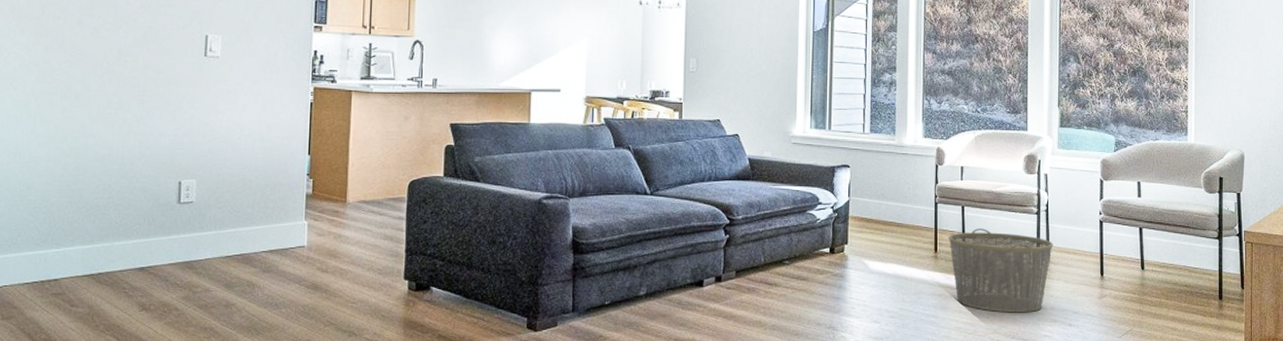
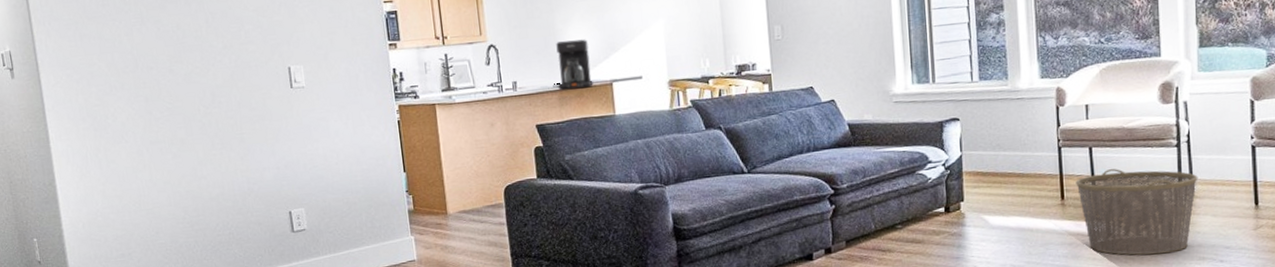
coffee maker: none [477,46,512,94] -> present [556,39,592,90]

